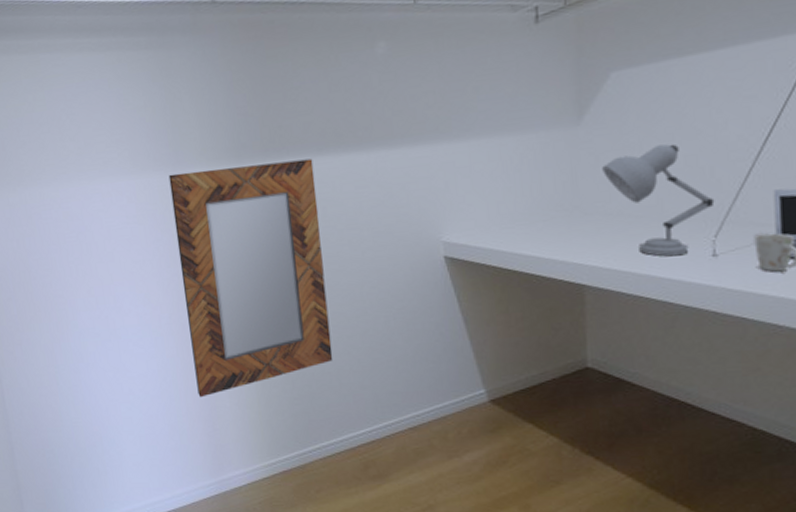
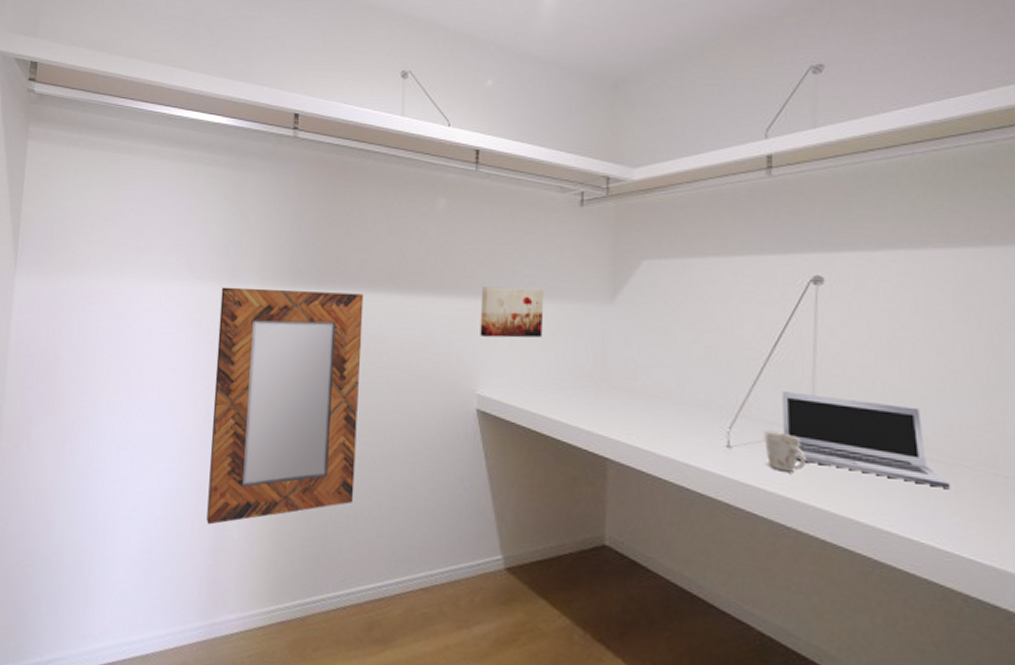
wall art: none [435,124,506,183] -> present [480,287,544,338]
desk lamp: present [602,144,715,257] -> none [631,333,730,442]

